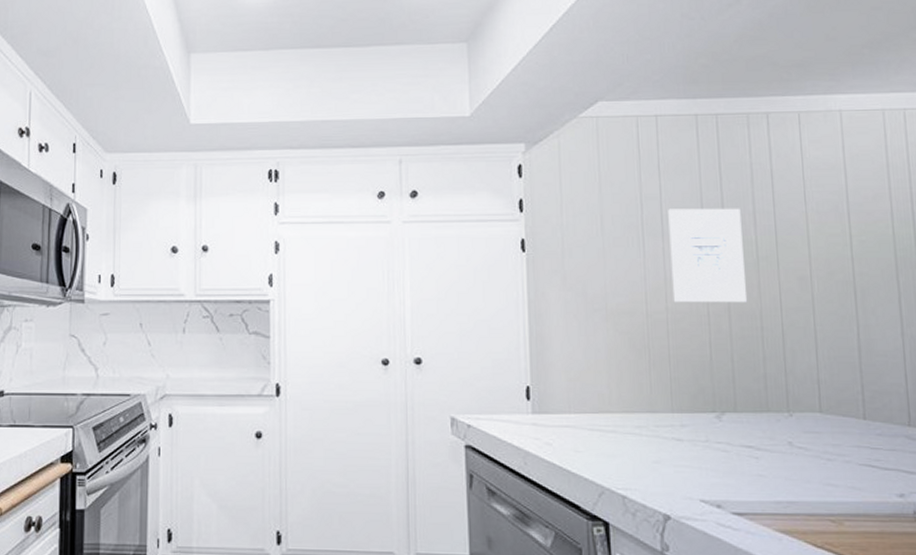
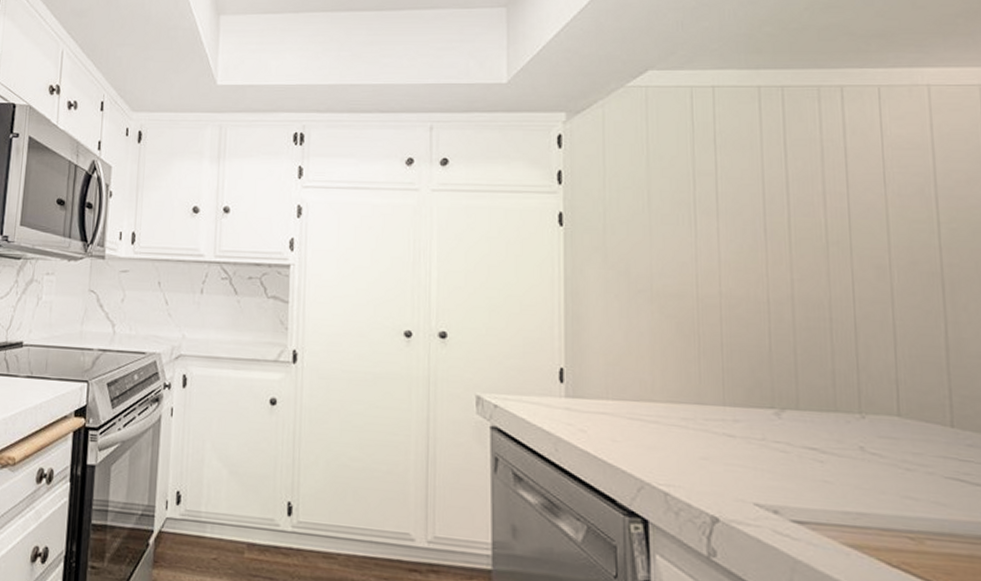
wall art: present [668,208,747,302] -> none [724,186,813,290]

